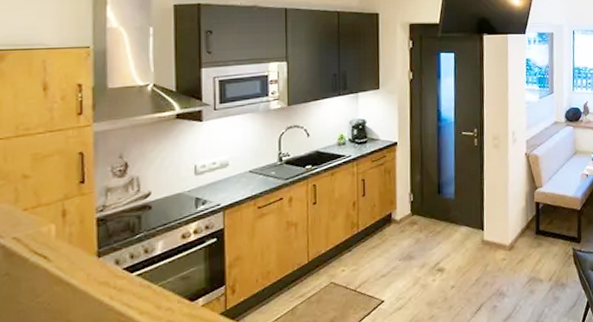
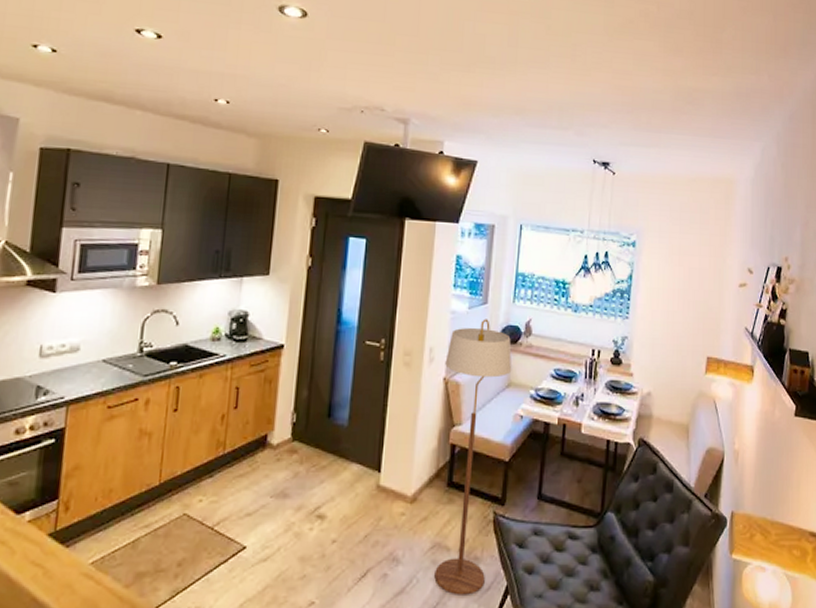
floor lamp: none [525,105,577,314] -> present [434,319,512,596]

